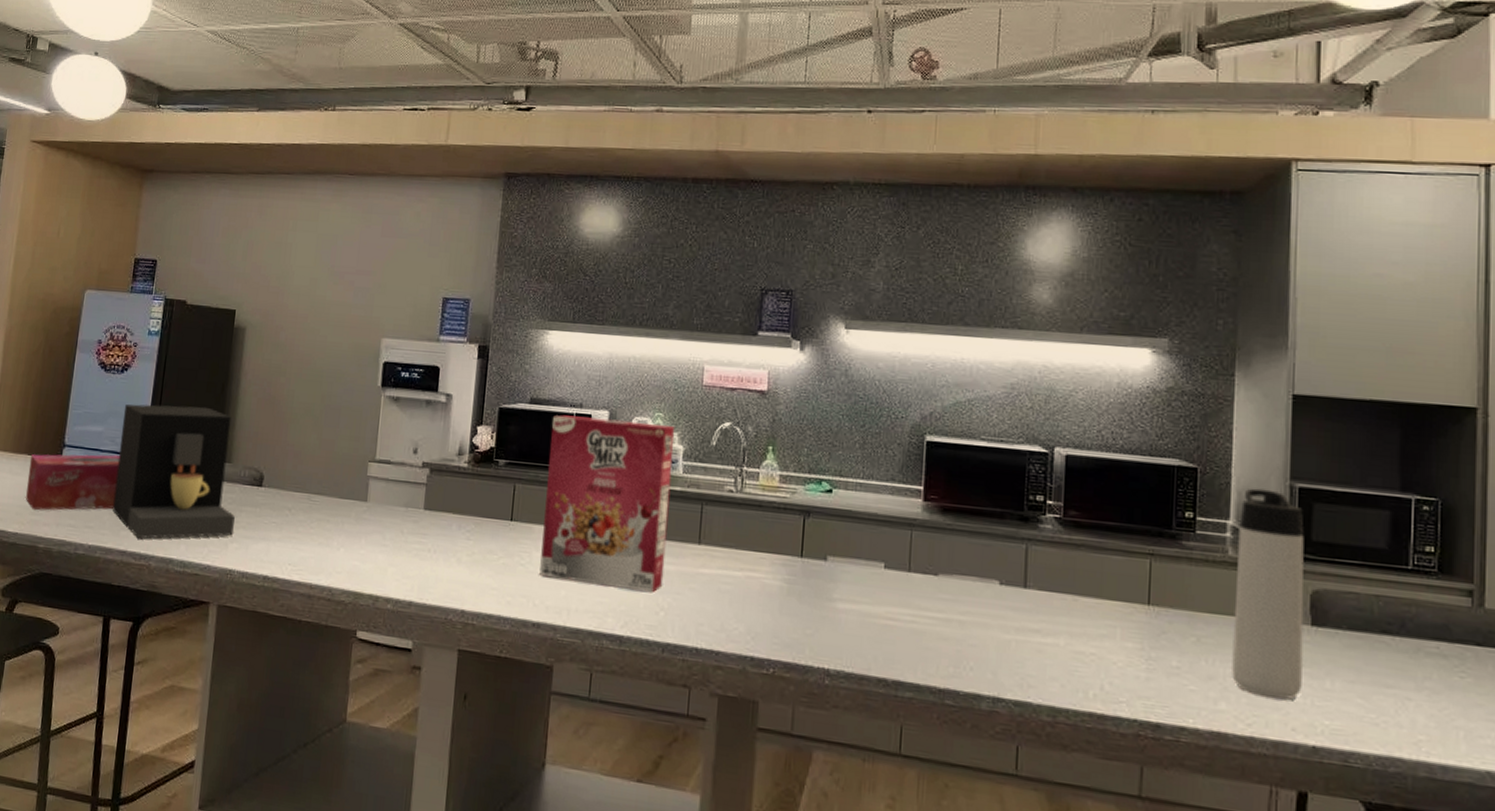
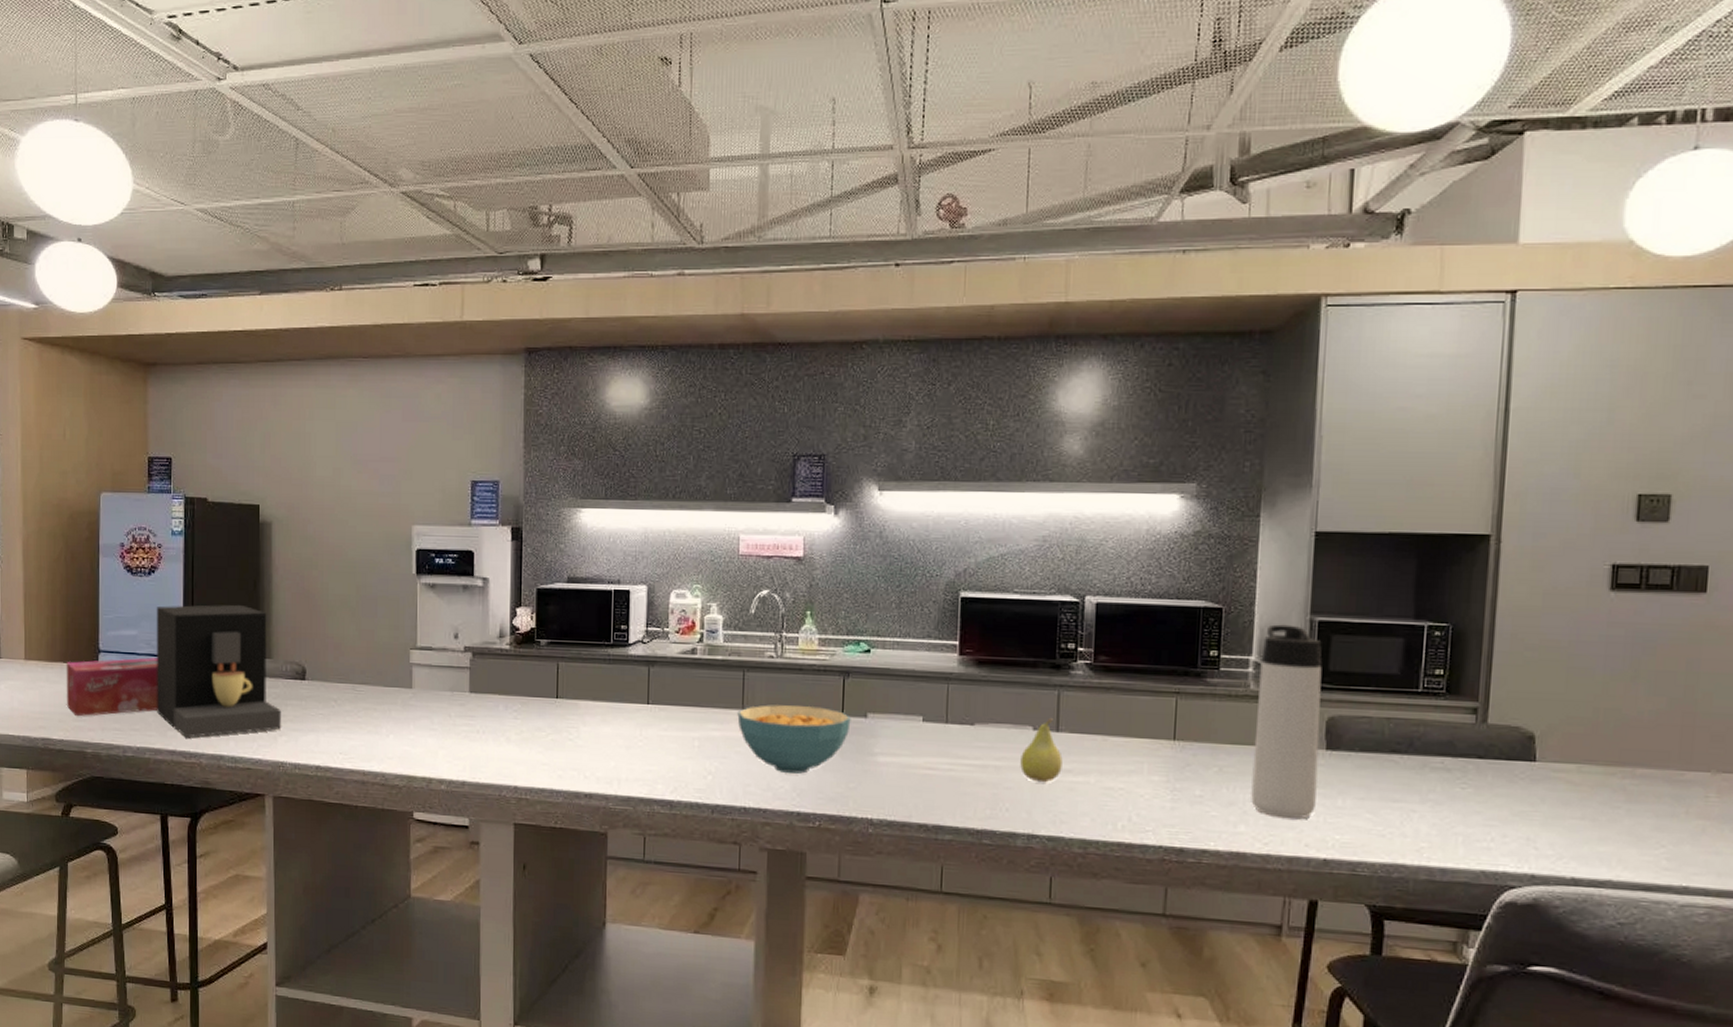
cereal box: present [539,415,675,593] -> none [588,592,714,759]
cereal bowl: none [693,540,810,616] -> present [737,704,851,774]
fruit: none [986,572,1031,643] -> present [1020,717,1063,783]

